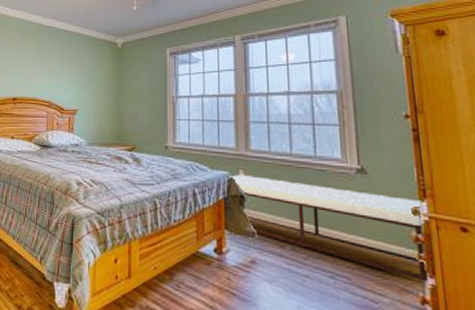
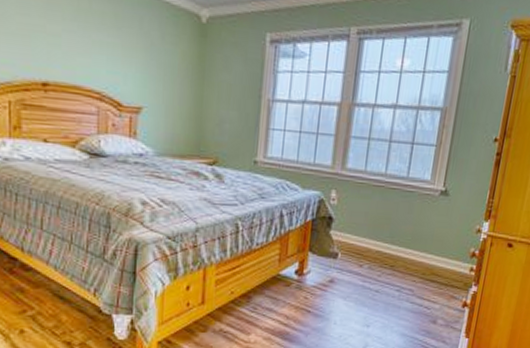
bench: present [229,175,430,282] -> none [320,195,485,290]

